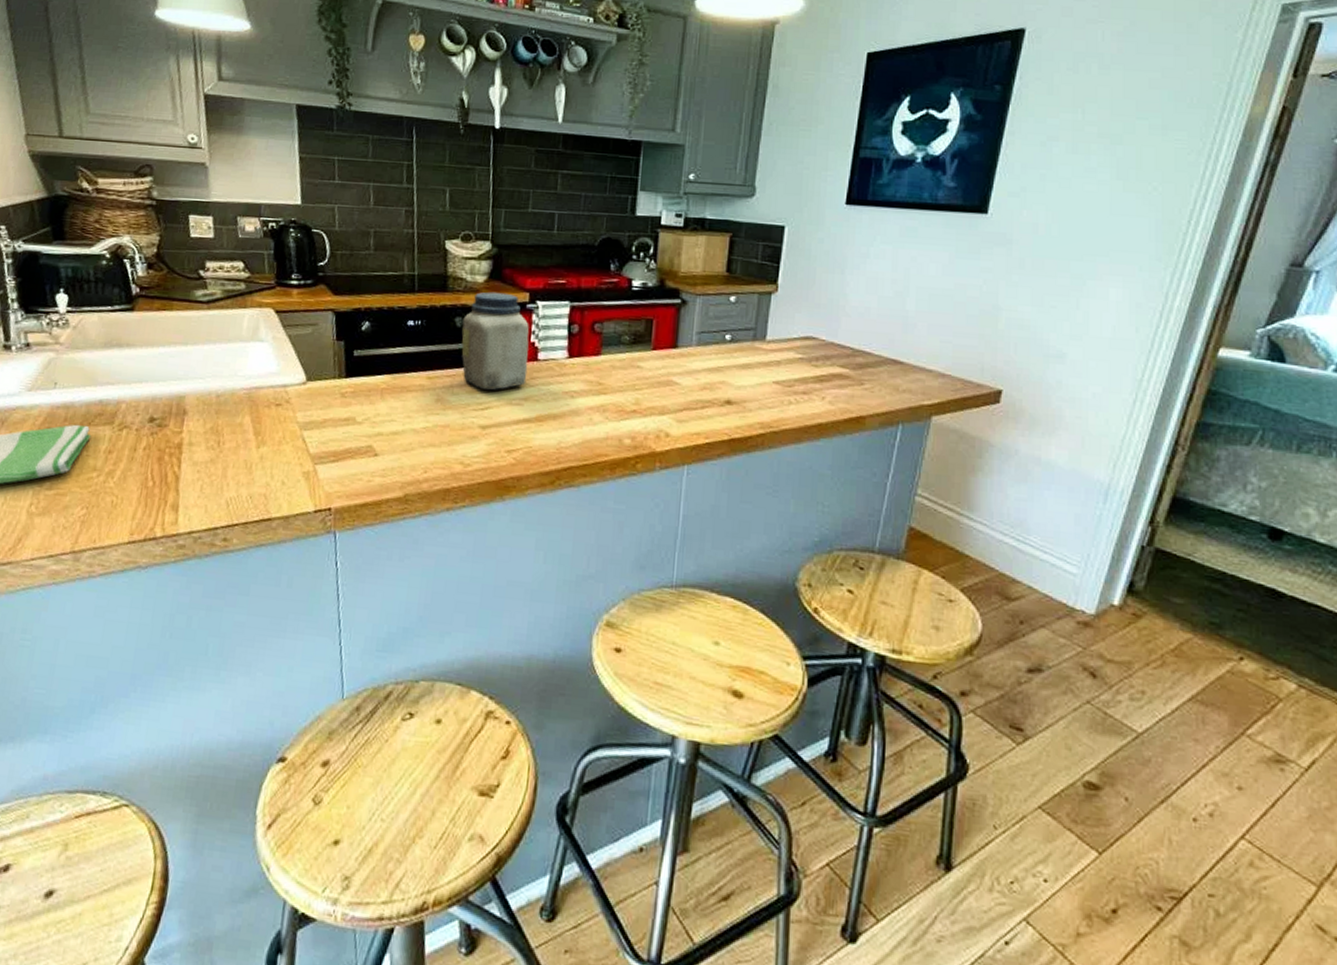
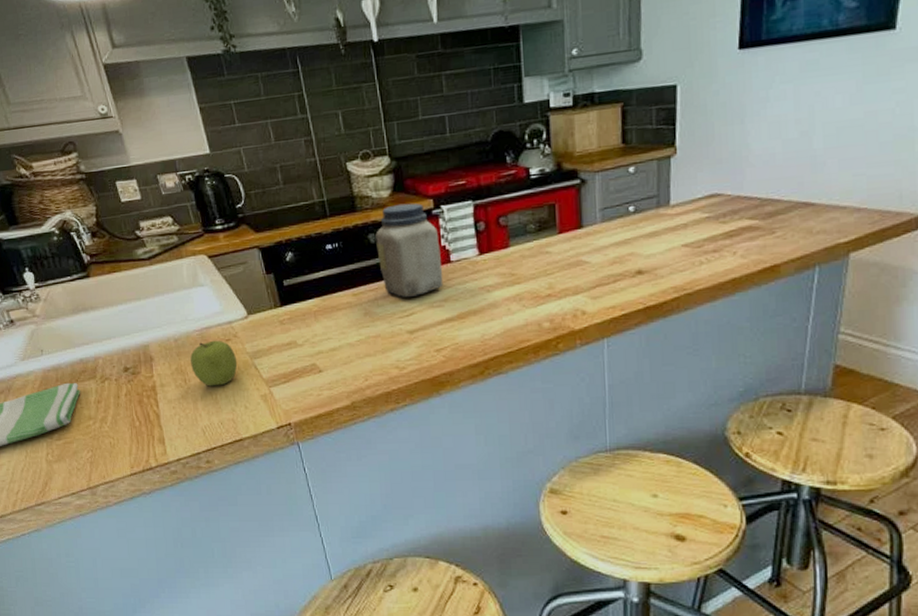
fruit: none [229,402,285,455] -> present [190,340,238,387]

